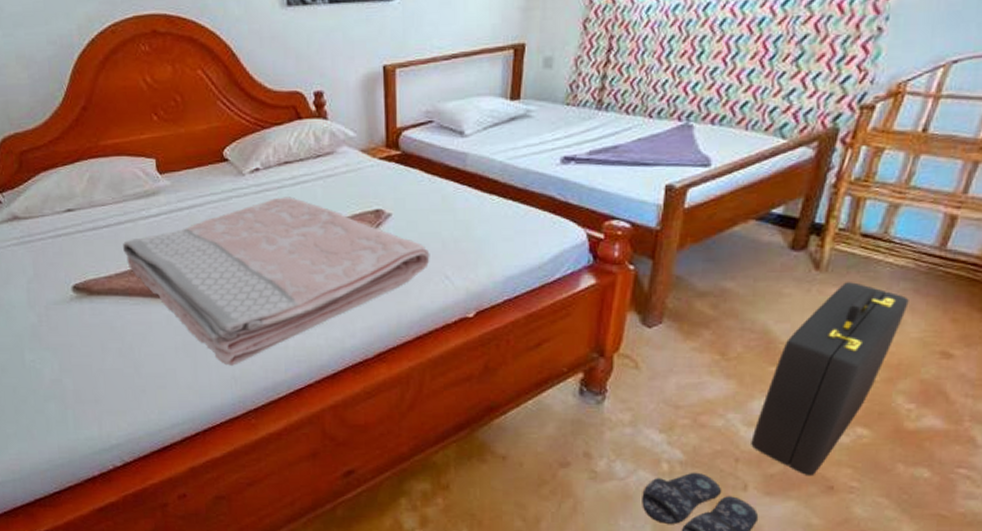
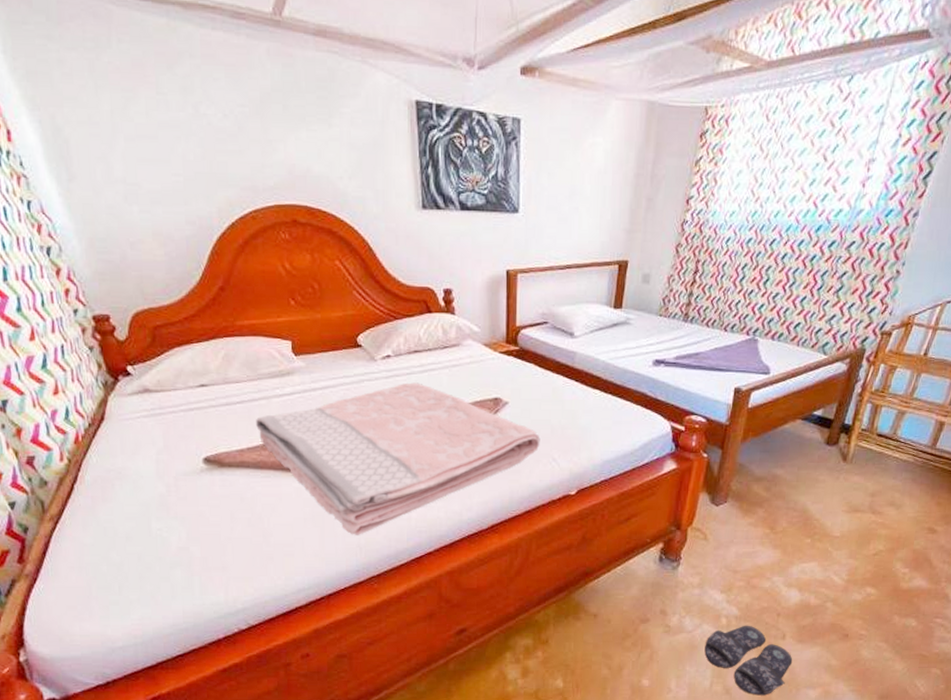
briefcase: present [751,282,909,476] -> none [790,472,909,627]

